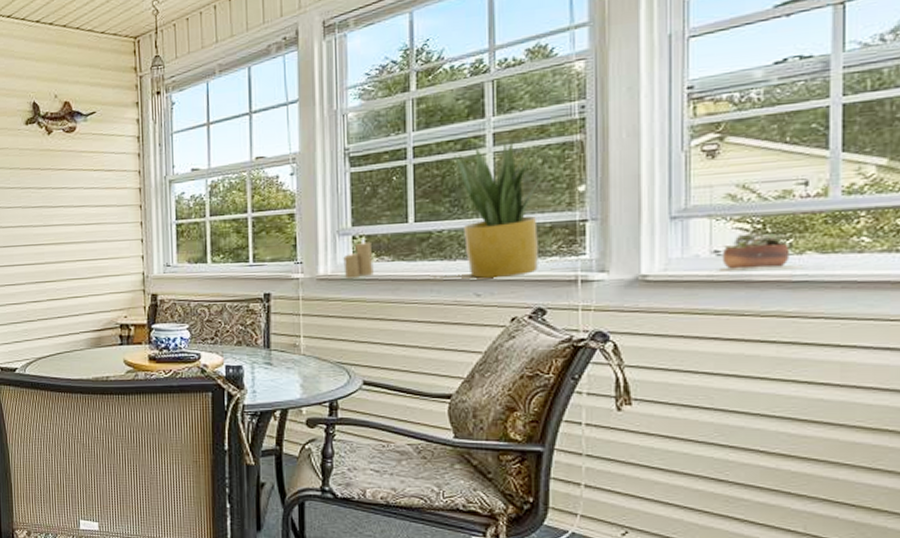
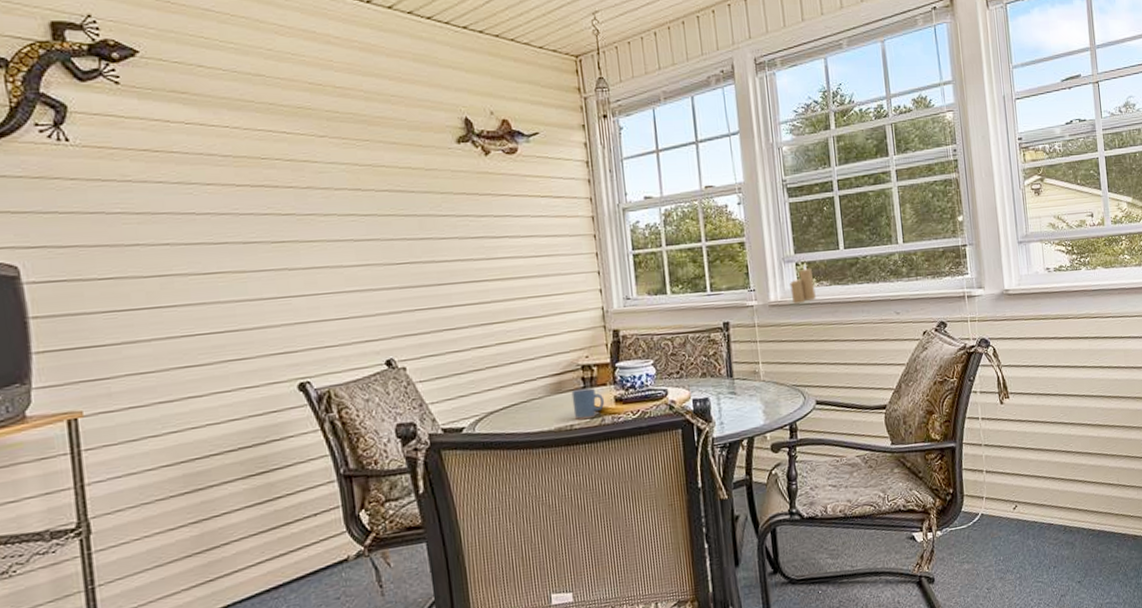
mug: none [109,345,139,373] -> present [571,388,605,420]
planter: present [454,137,546,279] -> none [869,174,938,298]
succulent plant: present [718,232,804,273] -> none [1050,253,1098,285]

